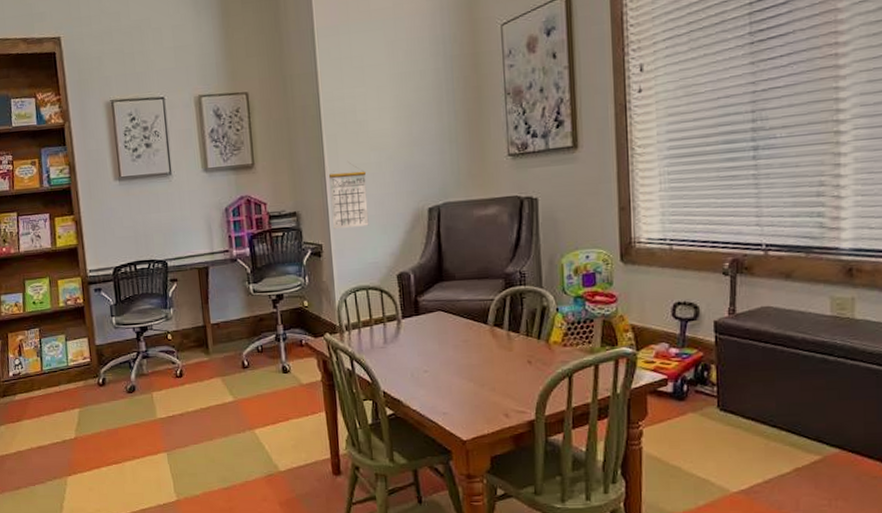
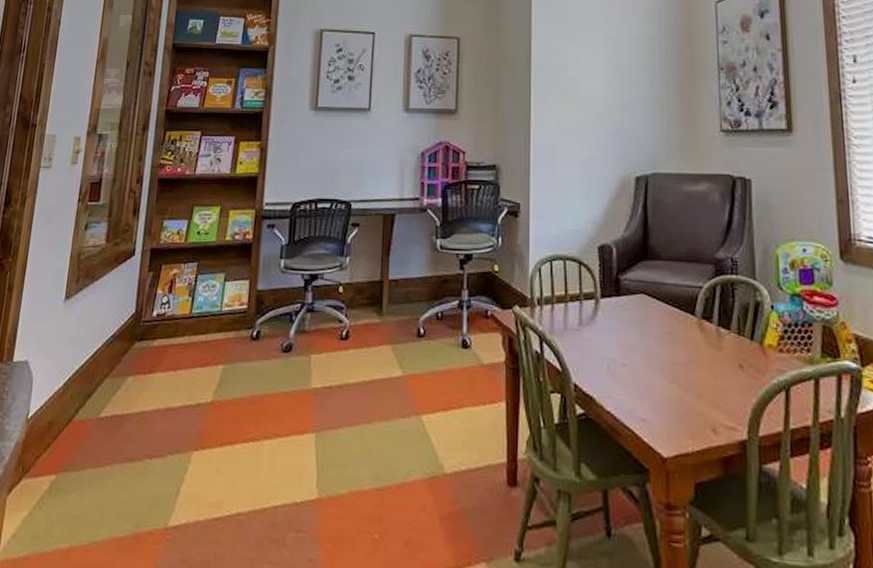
calendar: present [328,163,369,230] -> none [533,120,573,189]

